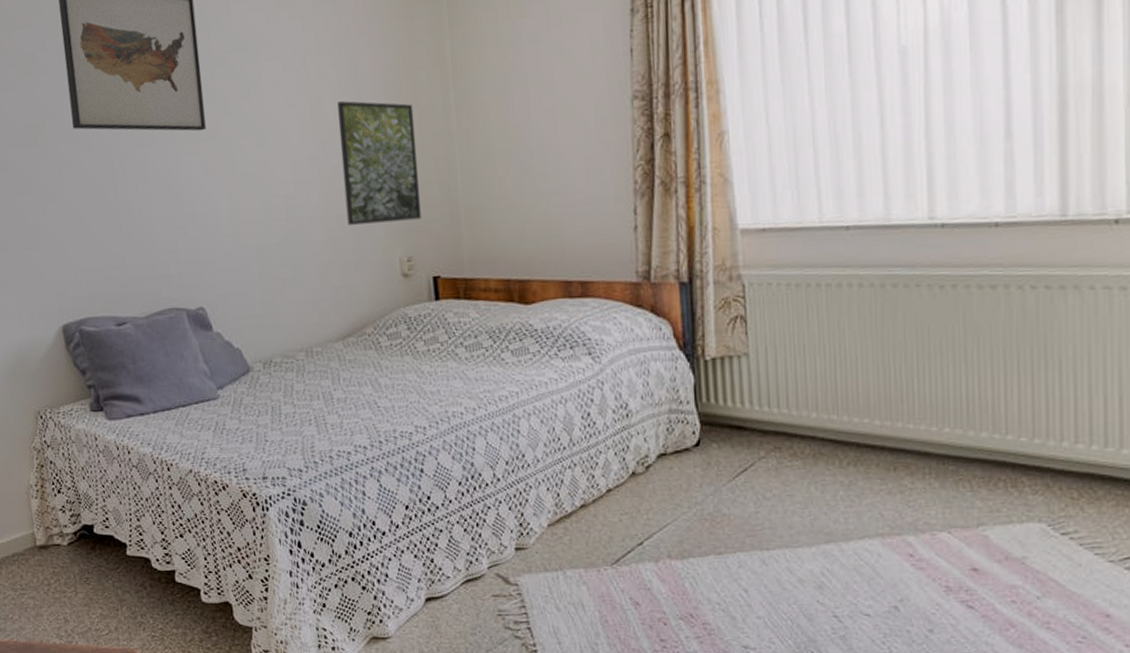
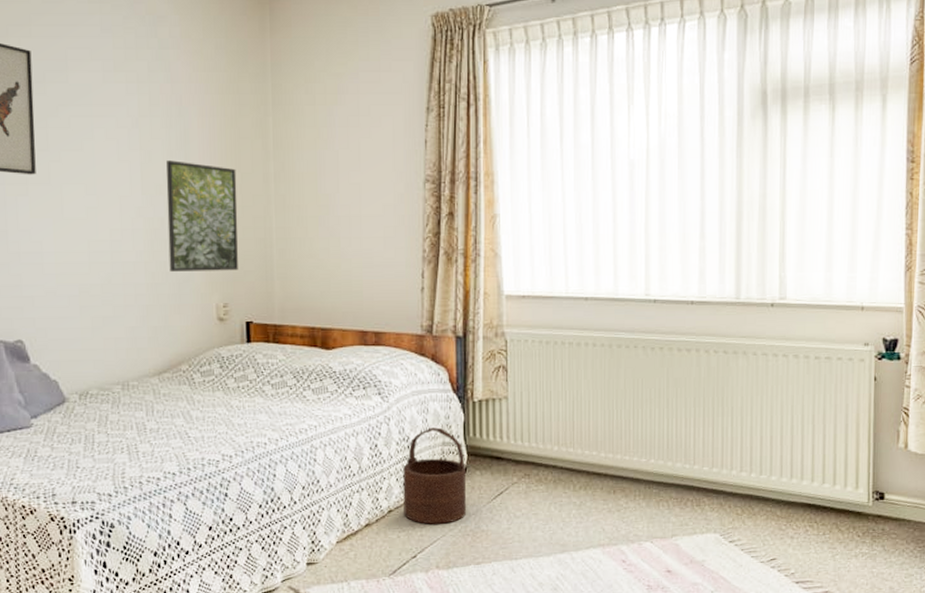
wooden bucket: none [622,391,701,506] -> present [403,427,466,524]

